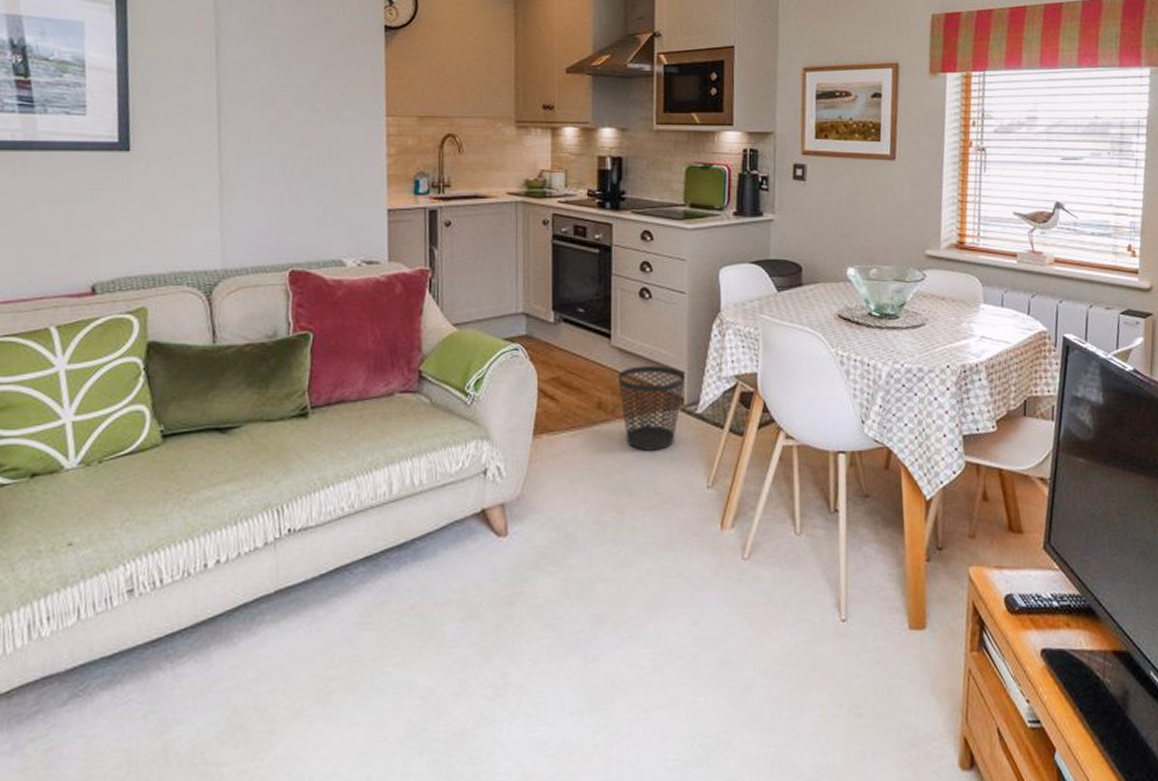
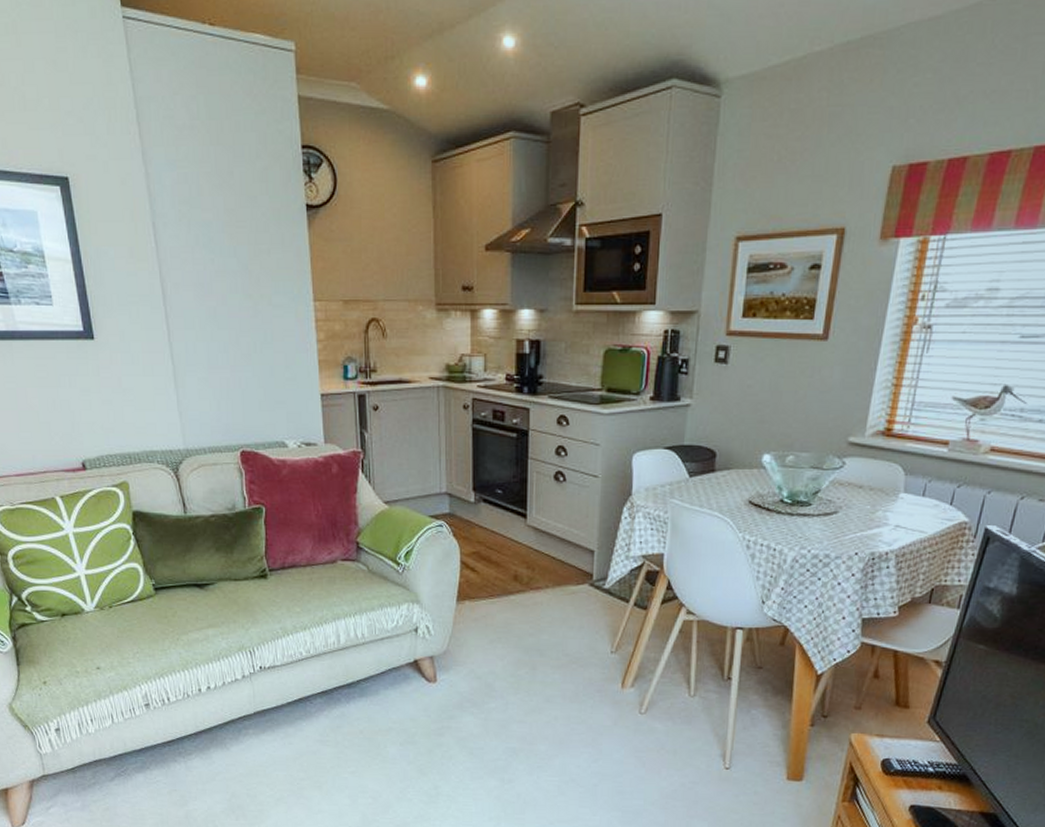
wastebasket: present [618,366,684,451] -> none [532,544,594,619]

